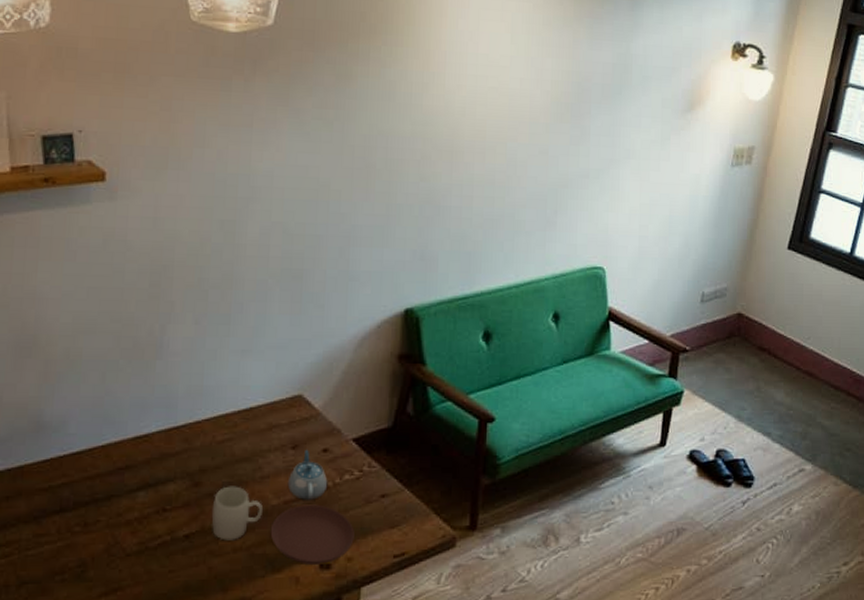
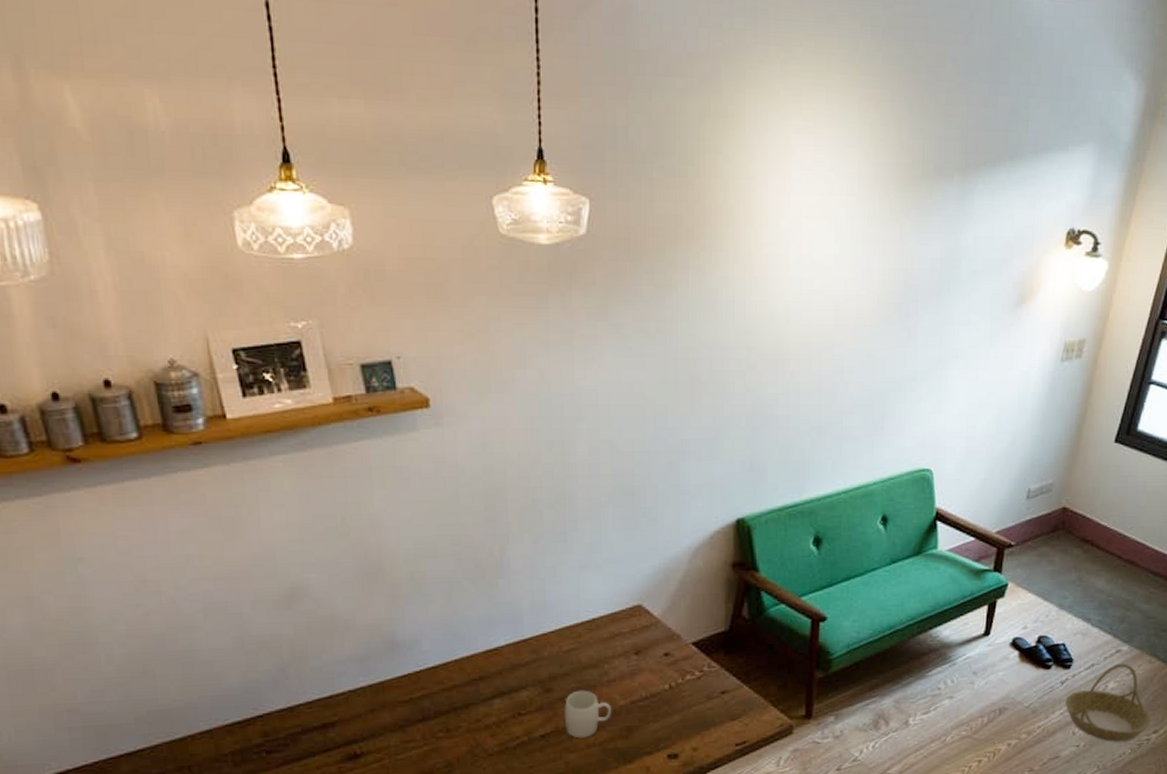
saucer: present [270,504,355,565] -> none [620,703,698,756]
teapot: present [287,449,328,500] -> none [633,654,671,700]
basket: none [748,484,840,574] -> present [1065,663,1151,742]

